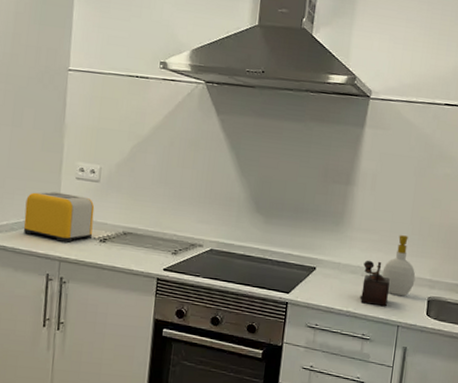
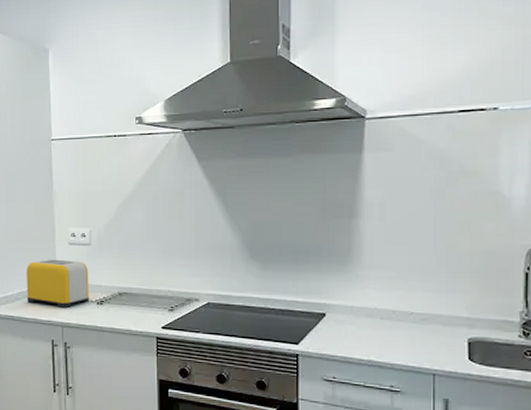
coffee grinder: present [360,260,390,307] -> none [382,300,416,353]
soap bottle: present [382,235,416,297] -> none [406,268,449,340]

